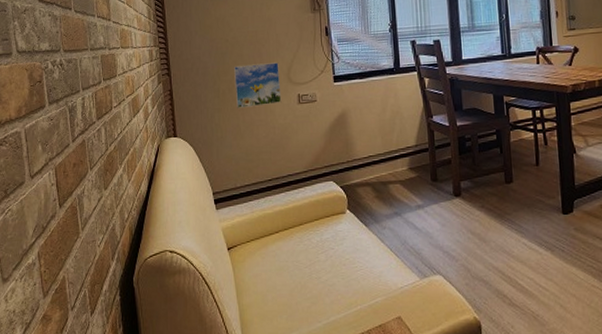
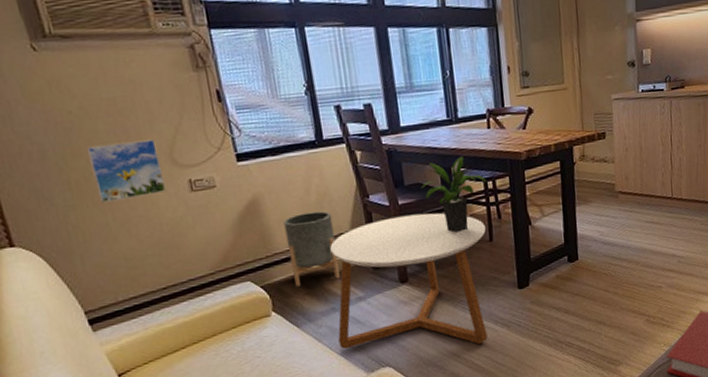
planter: none [363,126,404,190] -> present [283,211,340,287]
coffee table: none [398,135,533,265] -> present [330,213,488,350]
potted plant: none [477,87,536,155] -> present [421,156,487,233]

